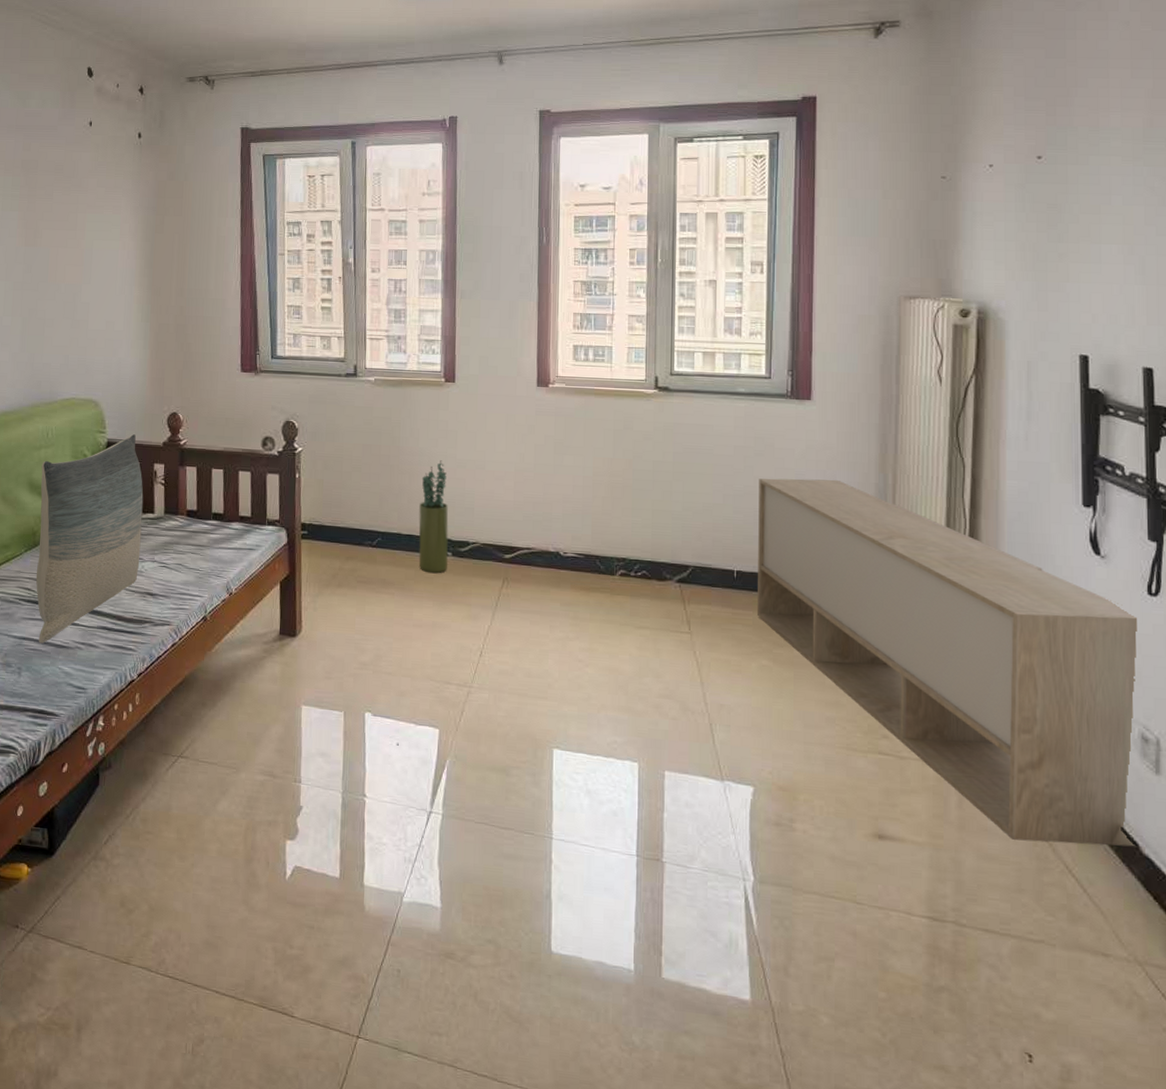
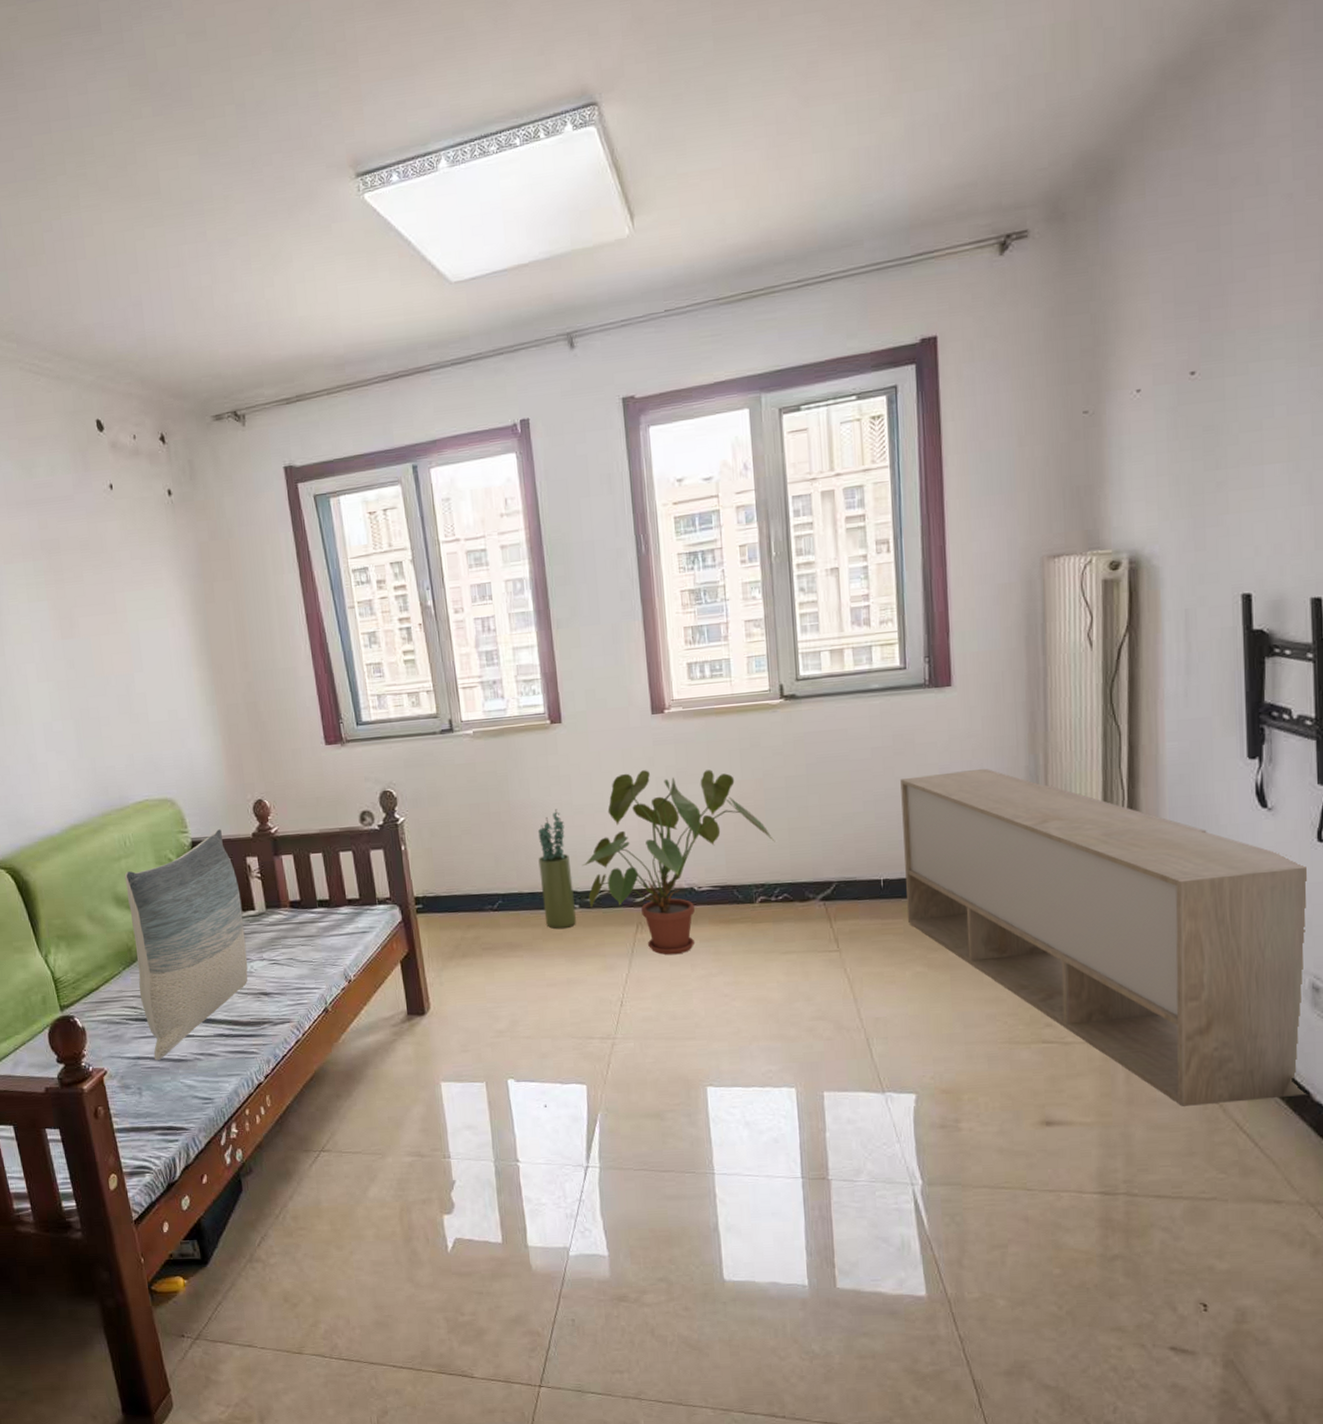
house plant: none [458,436,639,614] -> present [582,769,775,955]

